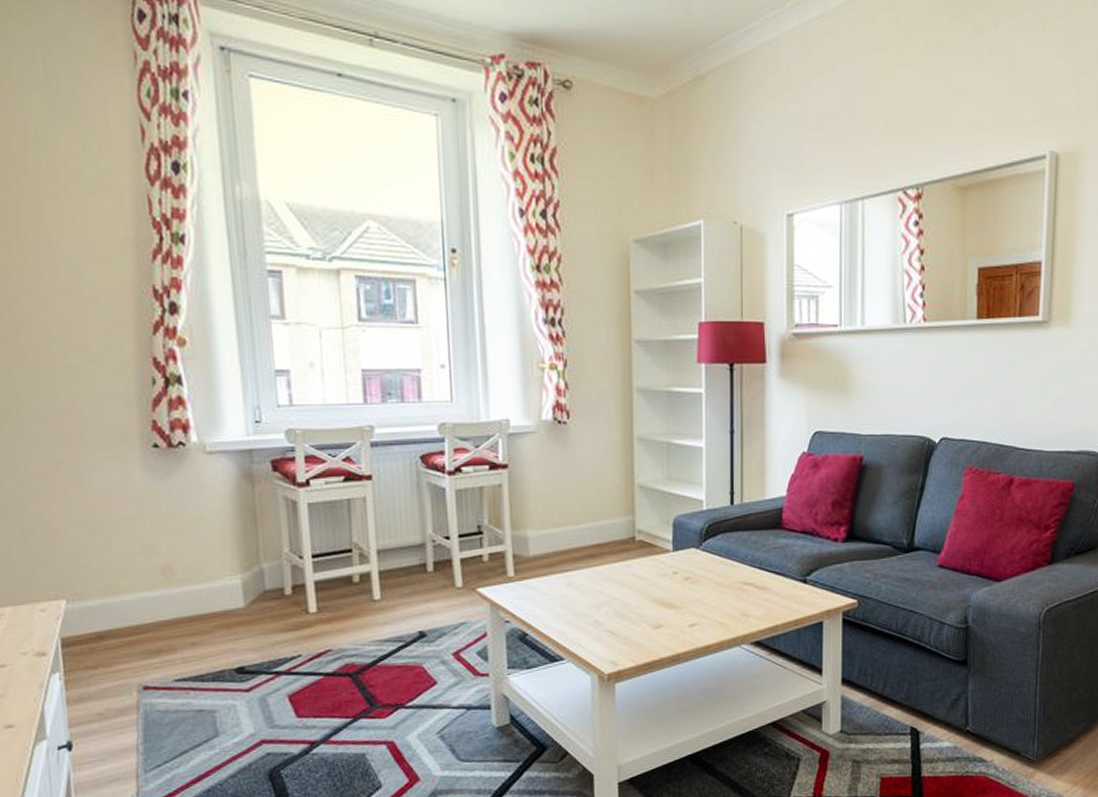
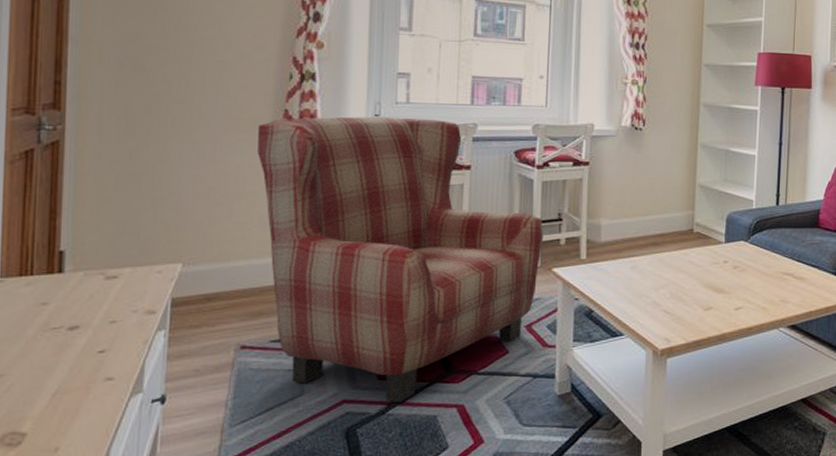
armchair: none [126,422,463,742] -> present [257,116,543,404]

